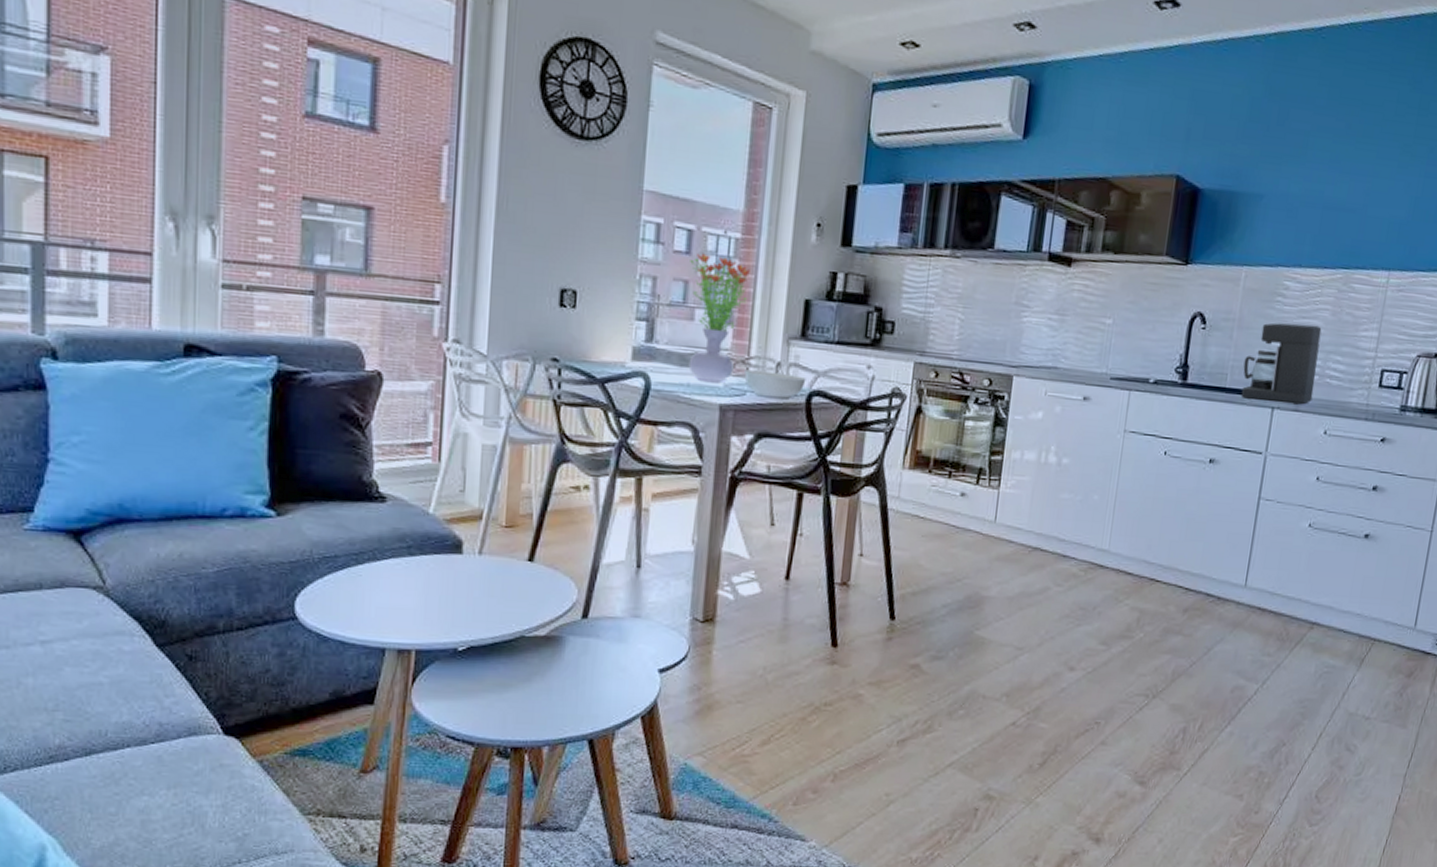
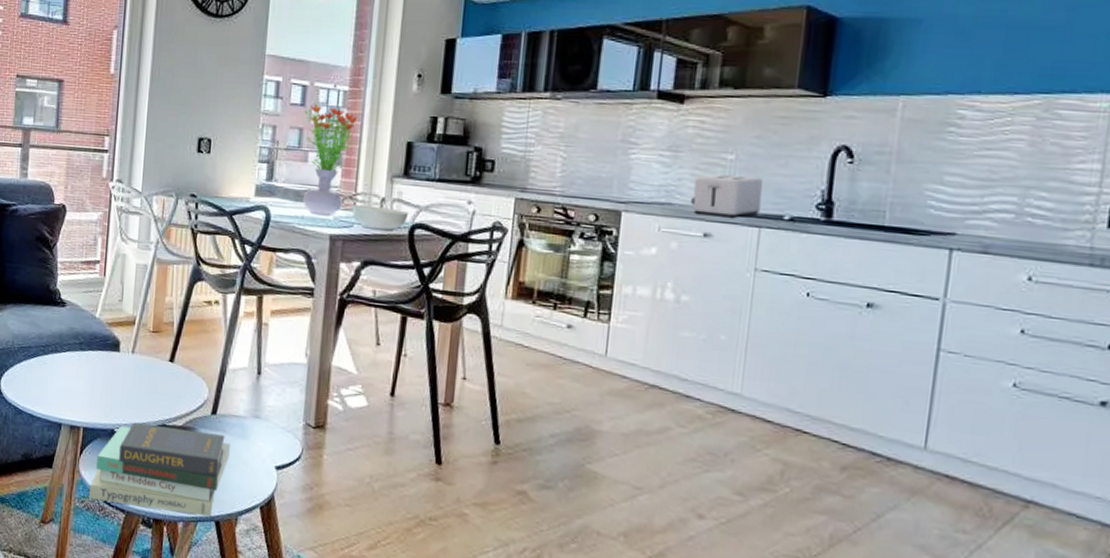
books: none [425,637,605,736] -> present [88,422,230,517]
toaster: none [1074,338,1134,383] -> present [691,174,763,219]
coffee maker: present [1241,322,1322,406] -> none [905,155,1016,248]

